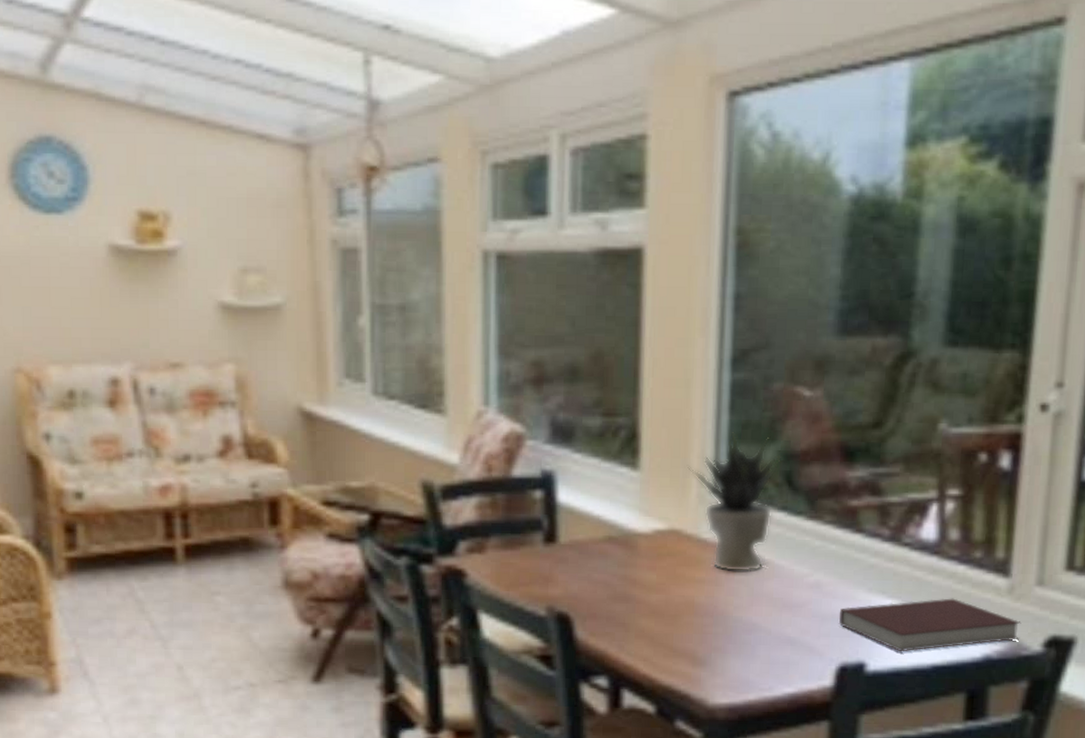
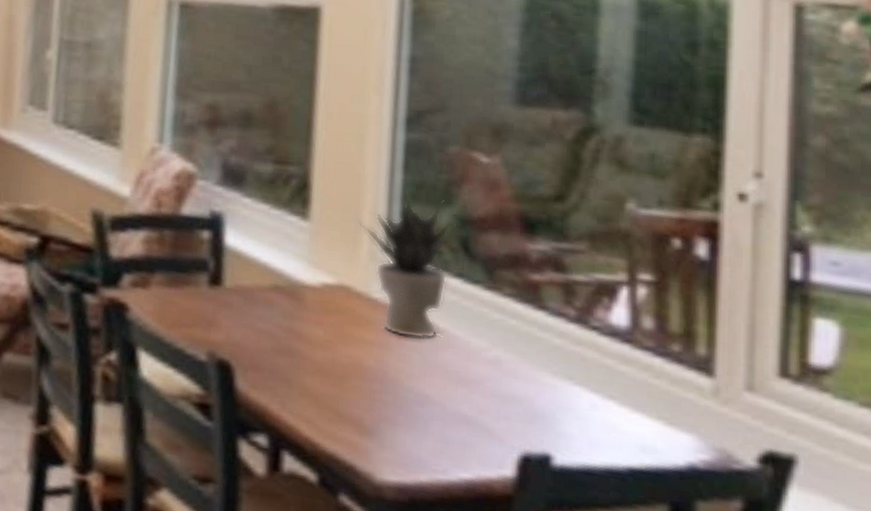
notebook: present [838,598,1021,651] -> none [520,390,730,451]

